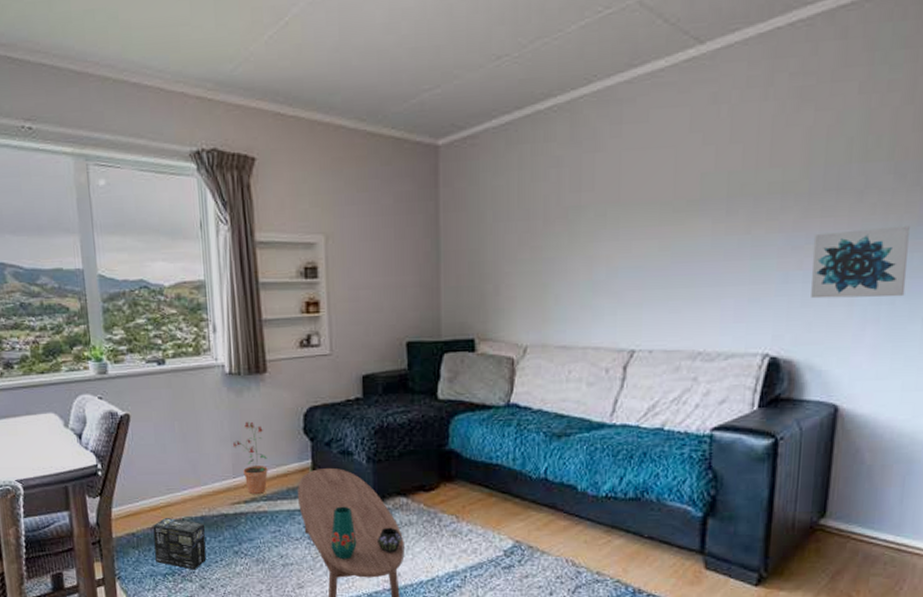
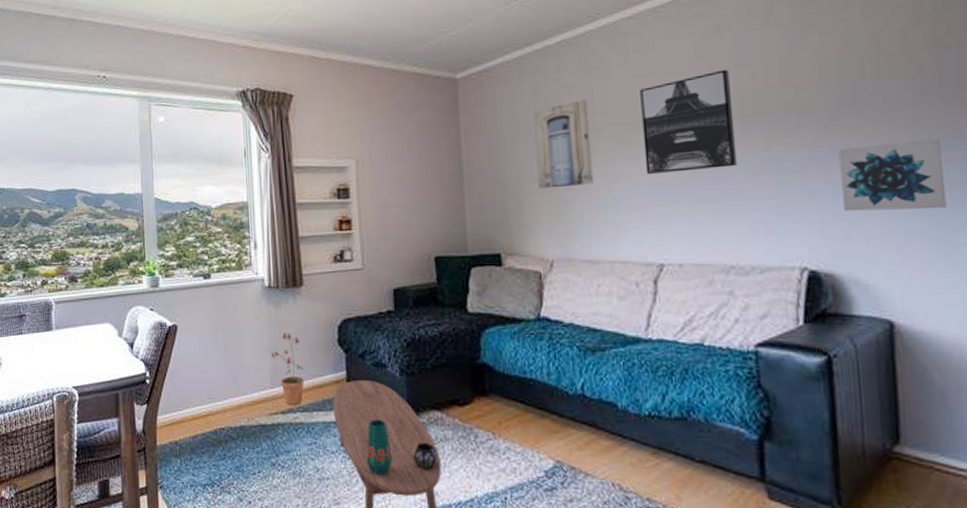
box: present [153,517,207,570] -> none [195,426,245,482]
wall art: none [517,174,575,271] -> present [533,99,594,189]
wall art: none [627,145,721,257] -> present [640,69,738,174]

